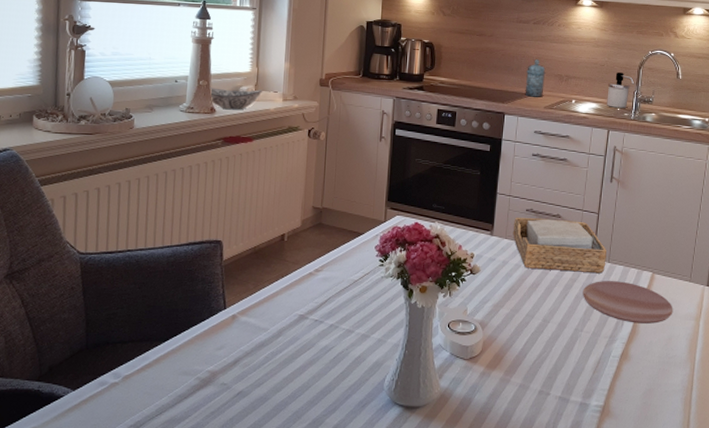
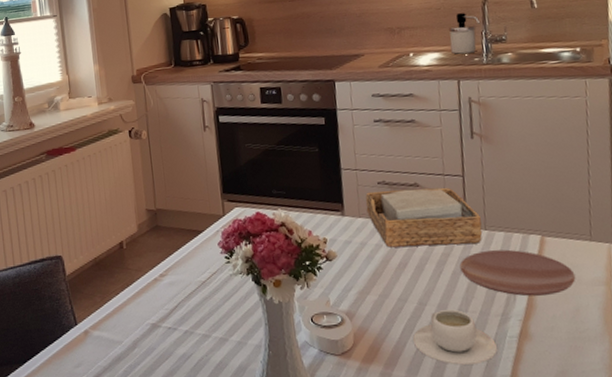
decorative bowl: present [209,87,263,110] -> none [25,97,77,123]
canister: present [525,58,546,97] -> none [351,14,375,58]
teacup: none [532,328,602,377] -> present [412,309,498,365]

